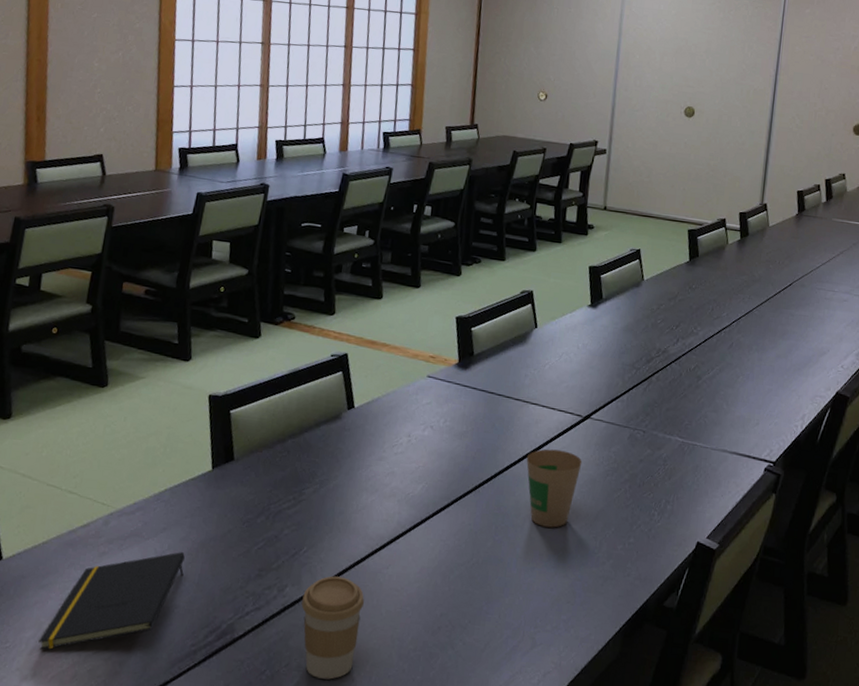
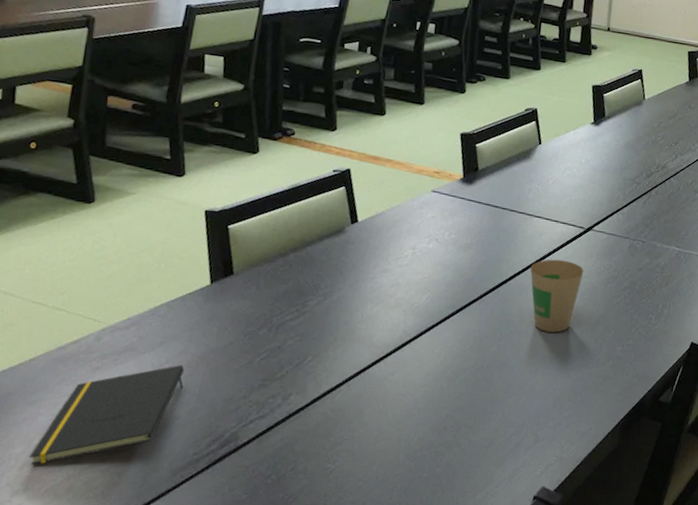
coffee cup: present [301,576,364,680] -> none [307,383,370,481]

